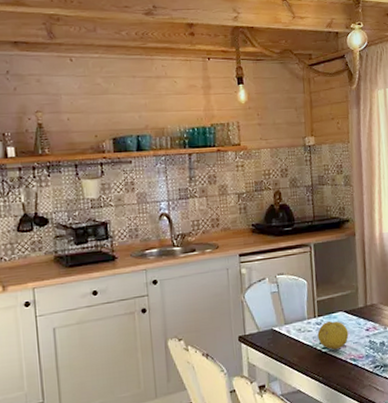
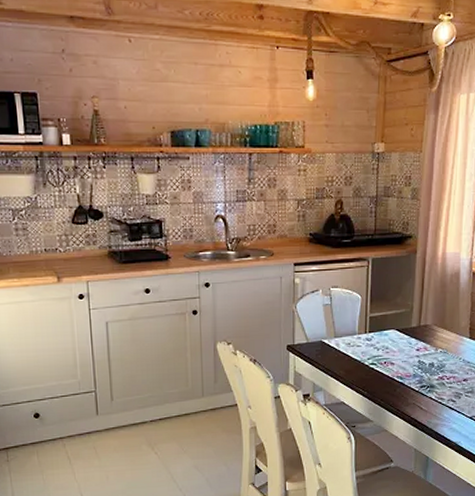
fruit: present [317,321,349,350] -> none [366,338,398,367]

